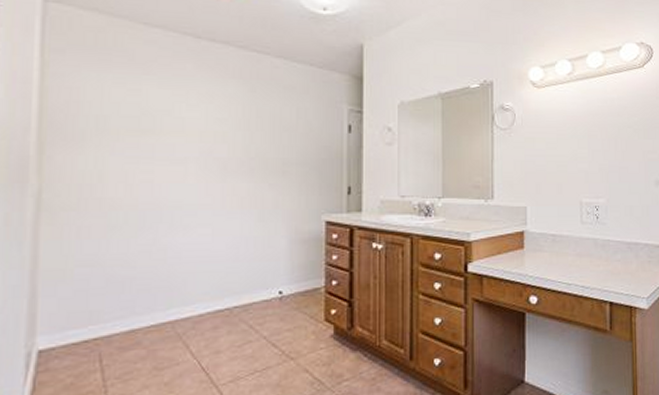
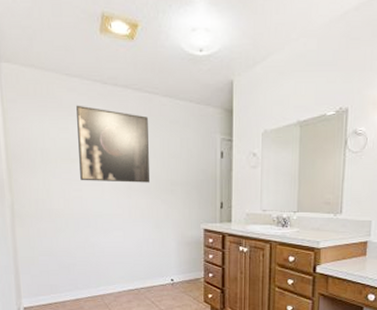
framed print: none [153,61,255,162] -> present [76,105,149,183]

